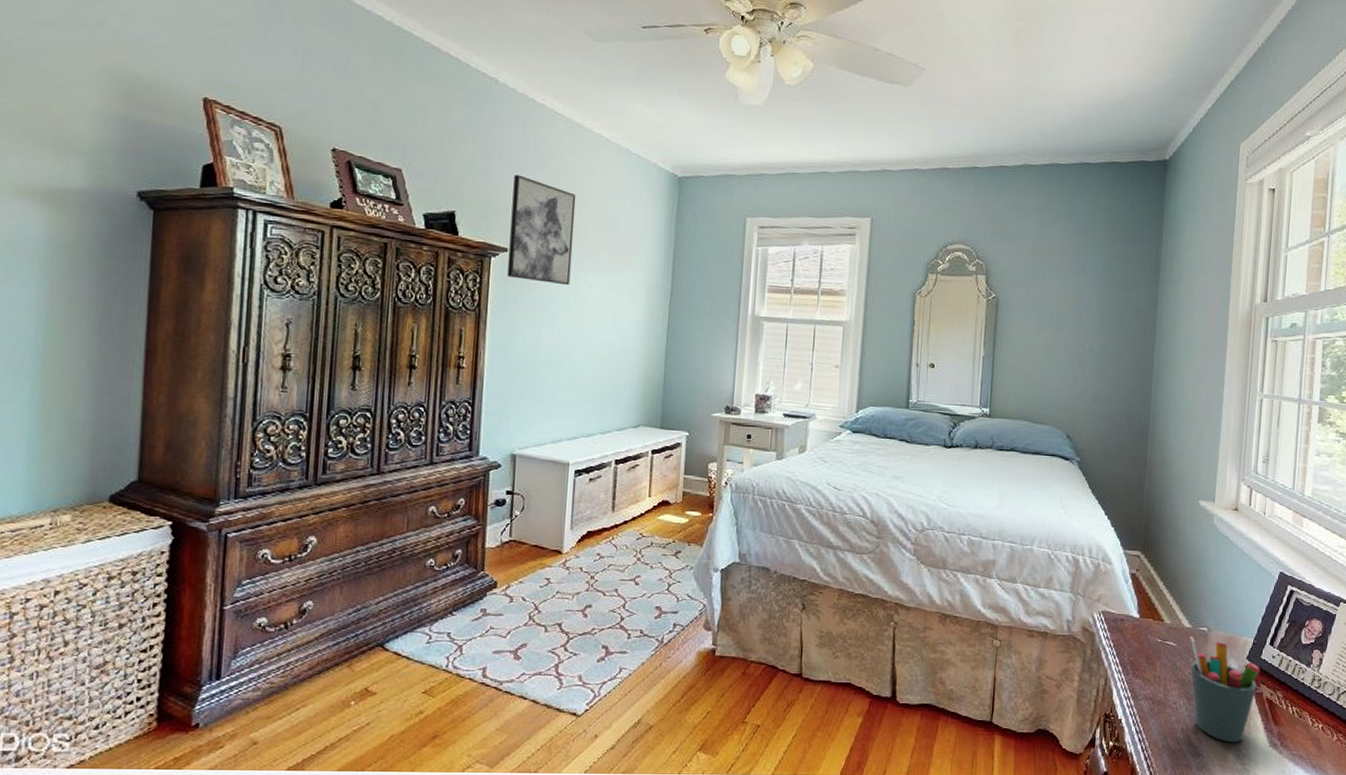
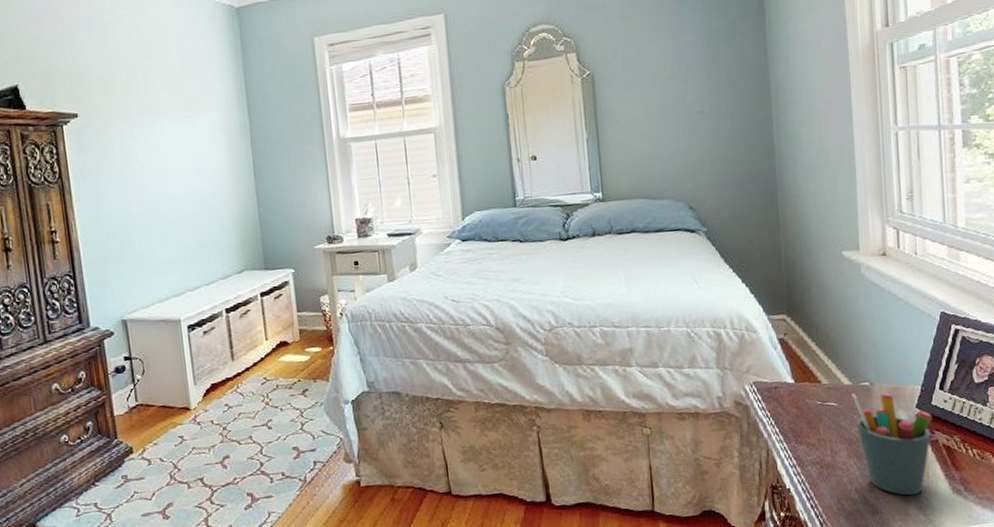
wall art: present [507,175,576,286] -> none [69,36,147,143]

